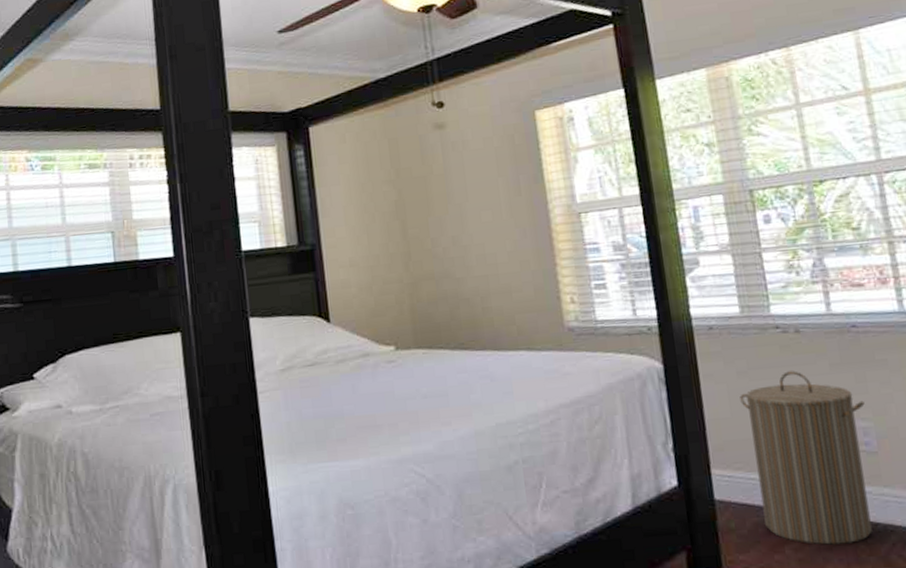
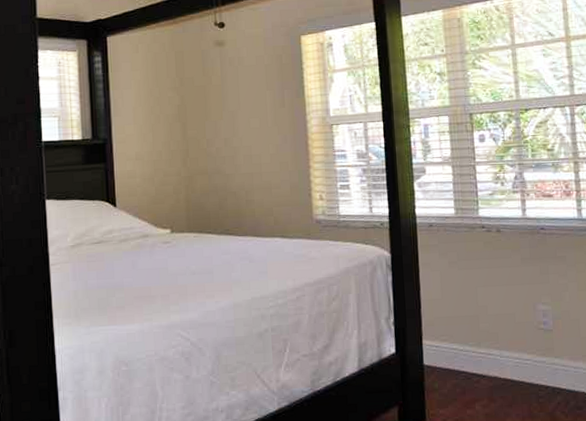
laundry hamper: present [740,371,872,545] -> none [449,263,546,403]

